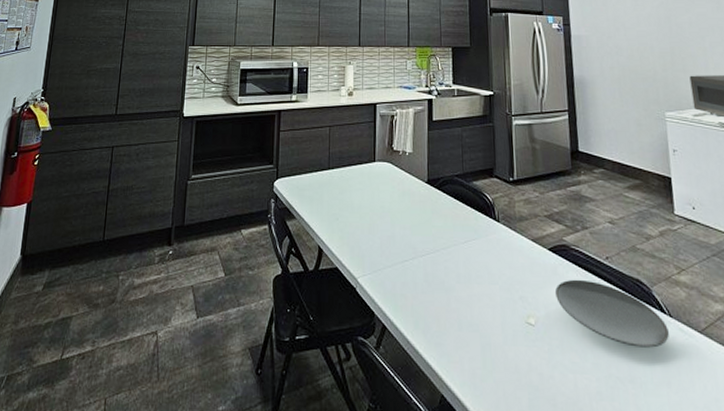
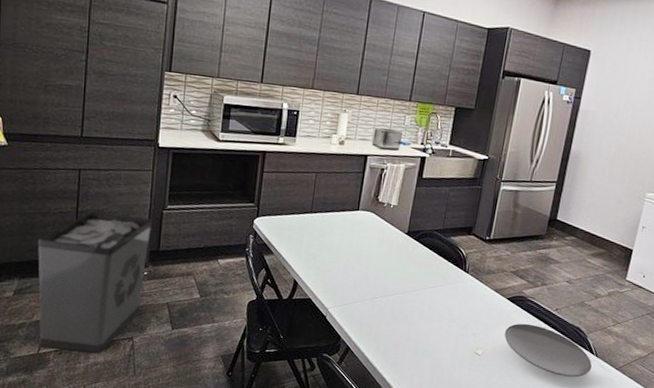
recycling bin: none [63,188,178,355] -> present [38,211,153,354]
toaster: none [378,74,408,97] -> present [371,127,402,151]

